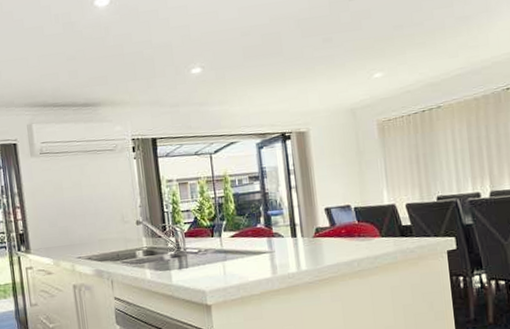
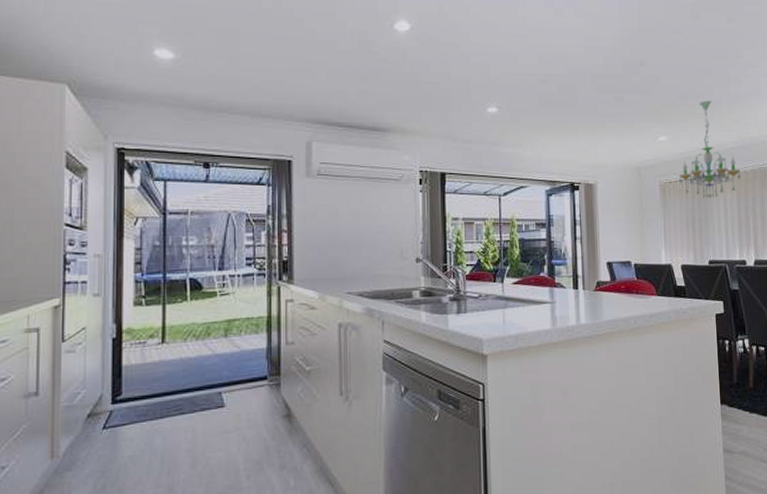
chandelier: none [398,27,471,133] -> present [679,101,741,198]

